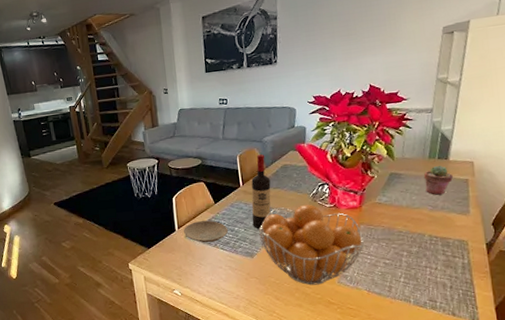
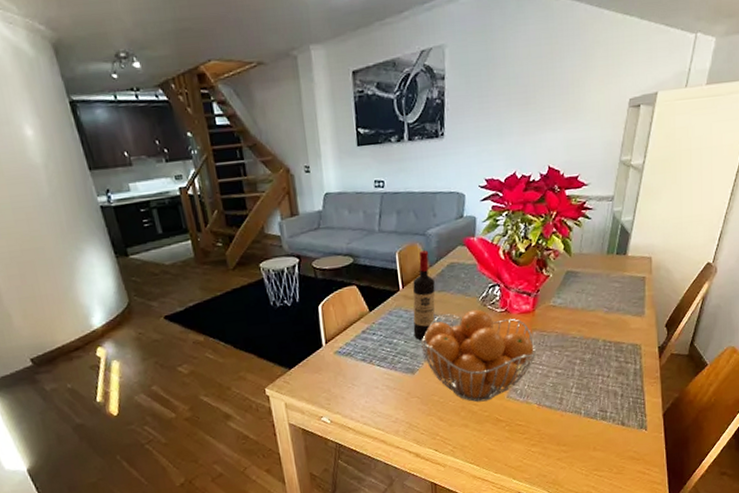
plate: present [183,220,228,243] -> none [332,332,385,360]
potted succulent: present [423,165,454,195] -> none [600,261,631,295]

